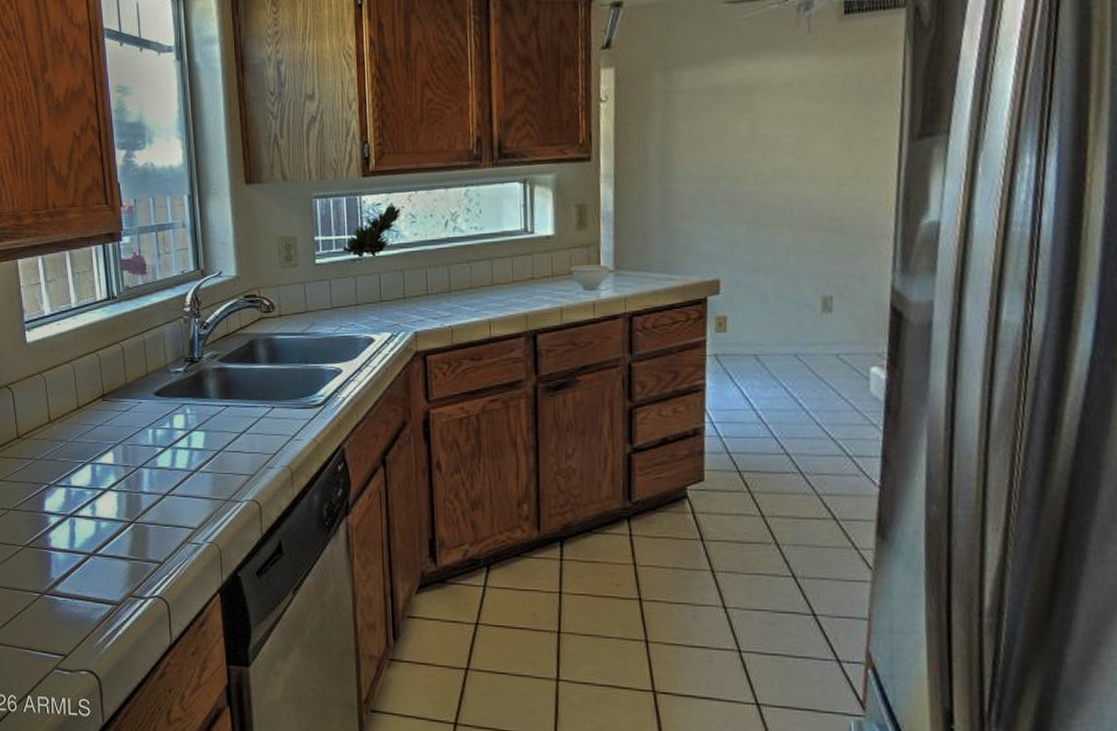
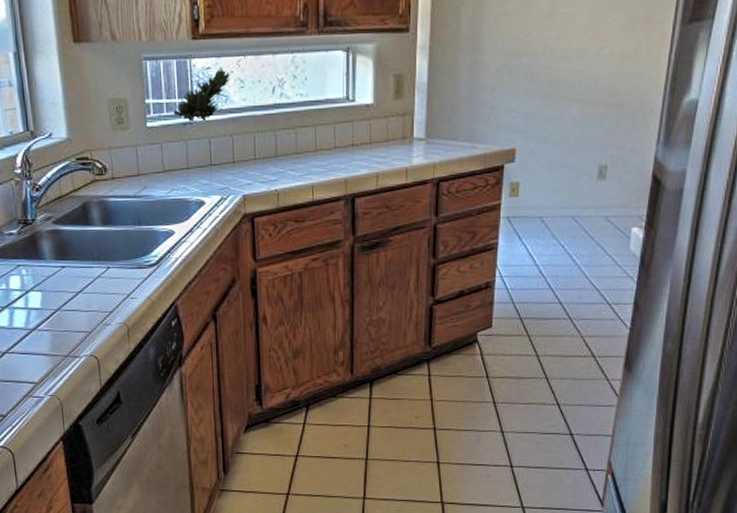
bowl: present [570,264,610,291] -> none [386,133,422,157]

